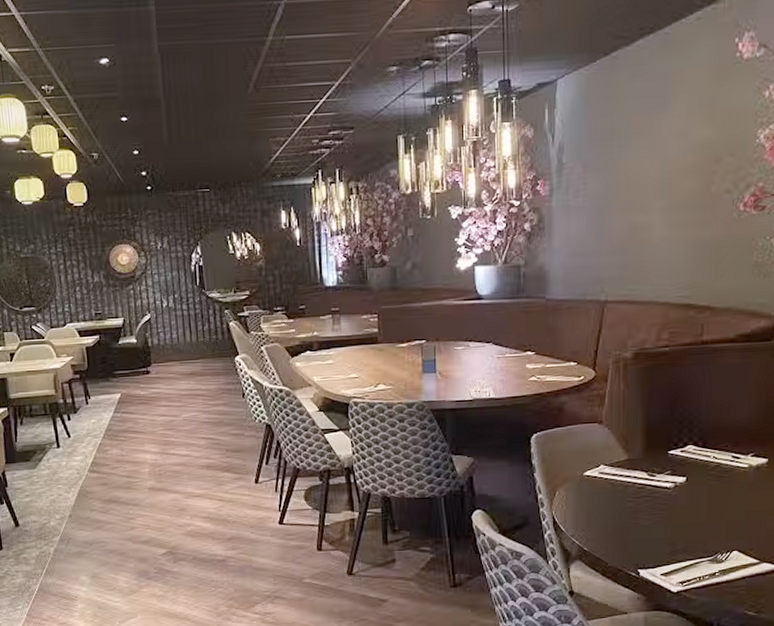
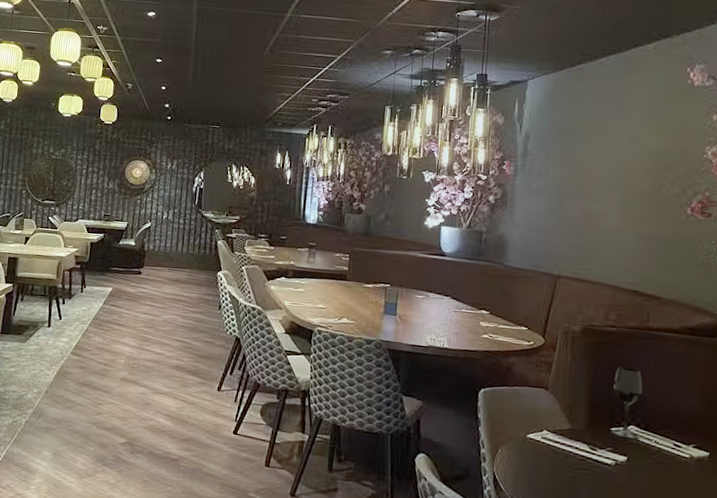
wine glass: none [669,386,700,459] -> present [611,366,644,440]

